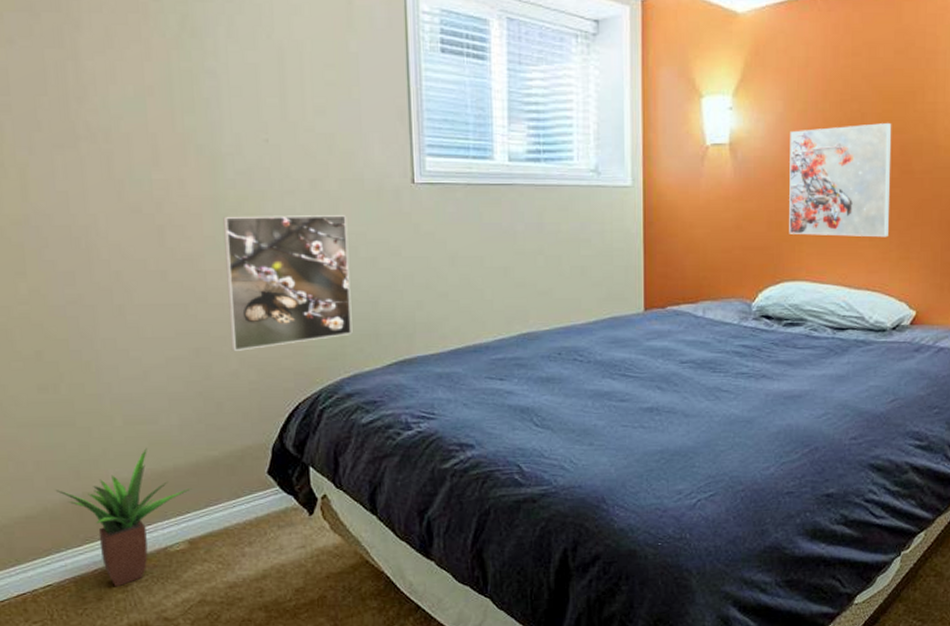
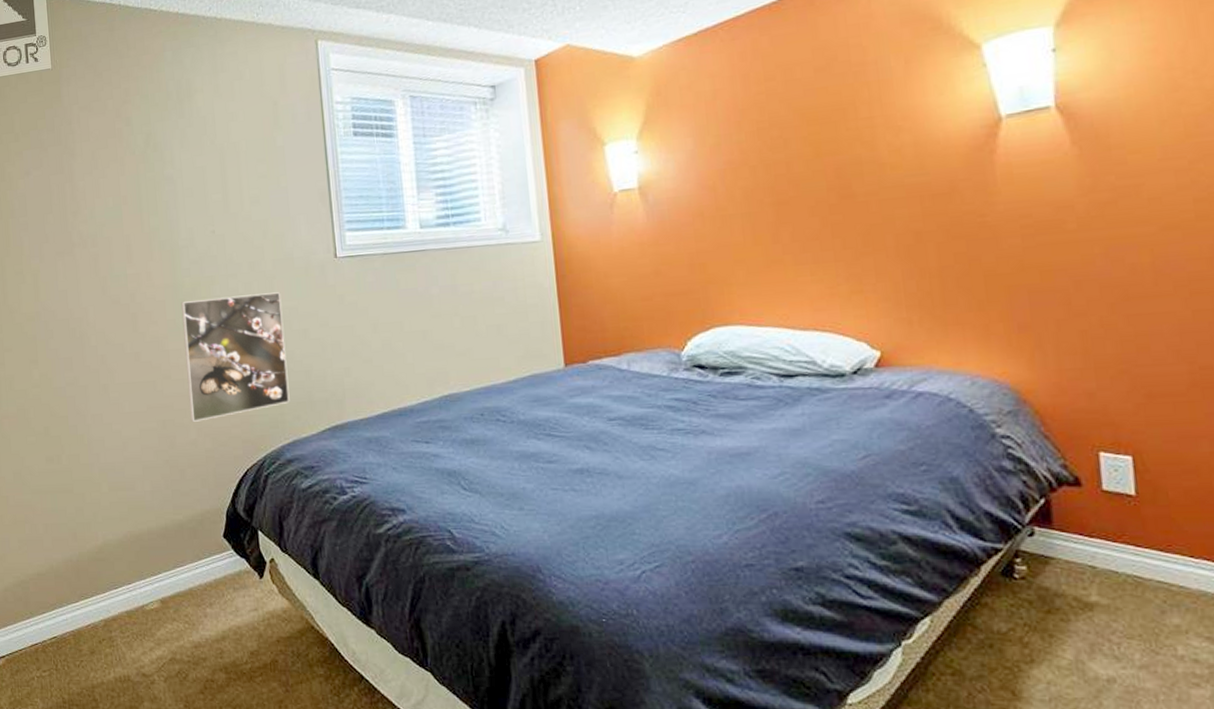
potted plant: present [55,448,192,587] -> none [59,512,162,642]
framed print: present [789,123,891,238] -> none [704,146,834,276]

